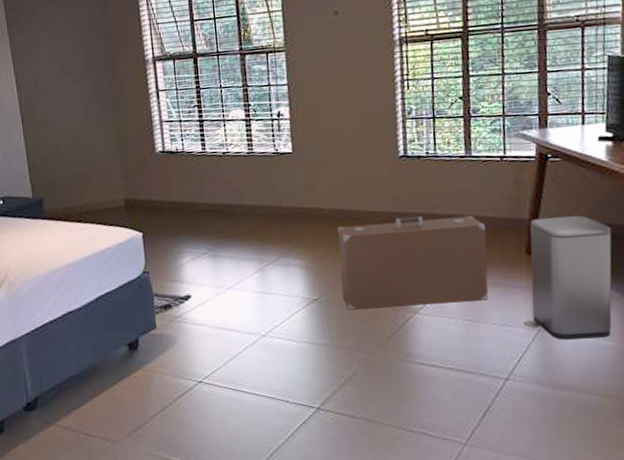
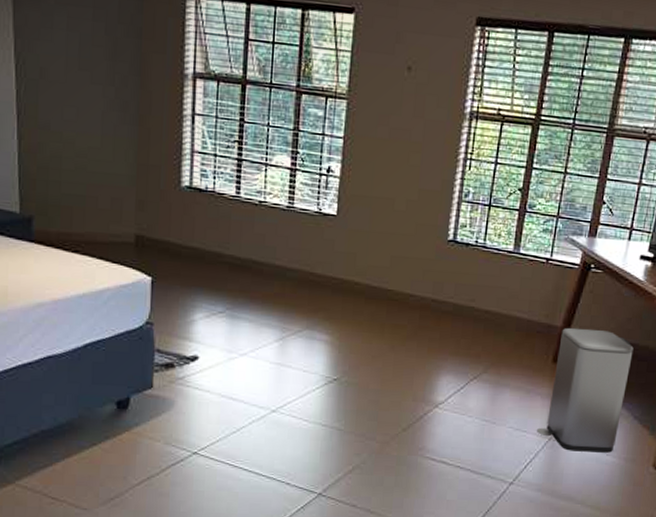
suitcase: present [337,215,488,310] -> none [364,305,520,403]

